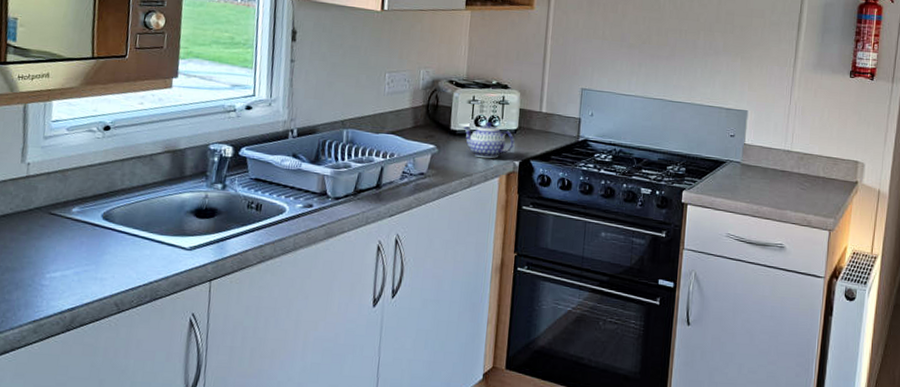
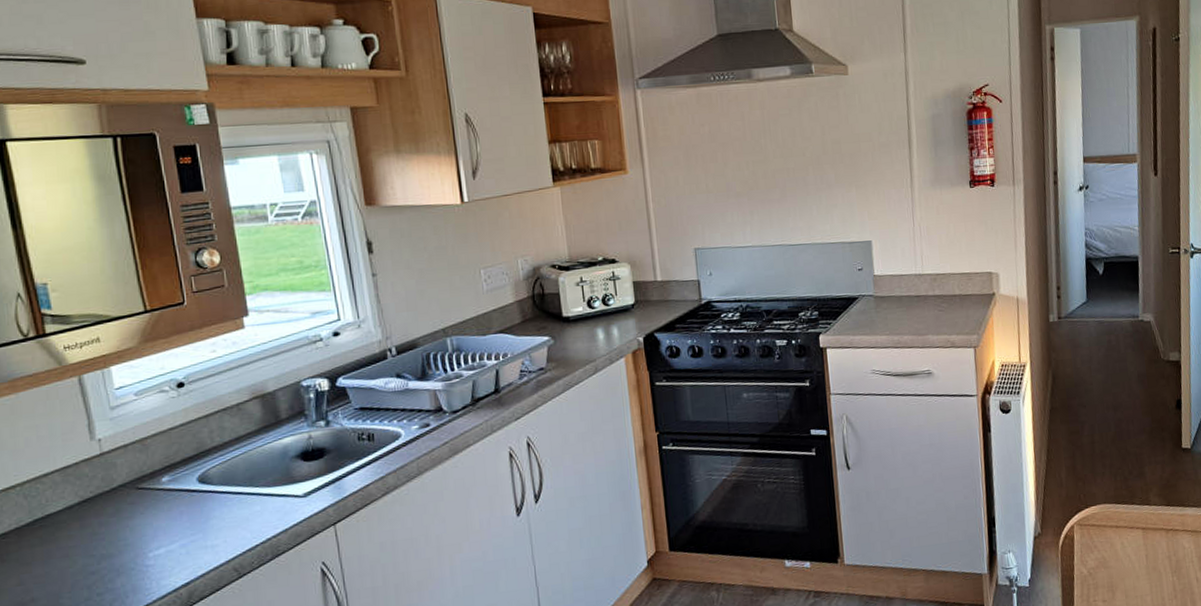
teapot: present [463,121,514,159] -> none [576,301,634,341]

